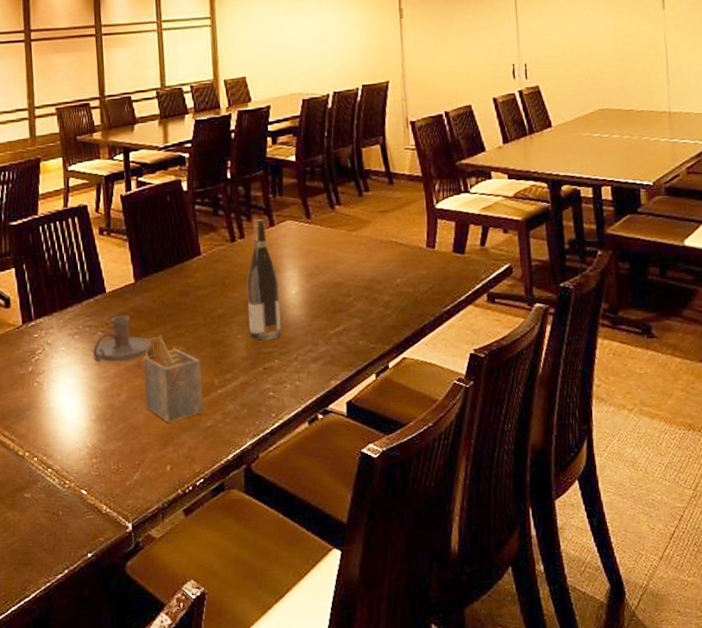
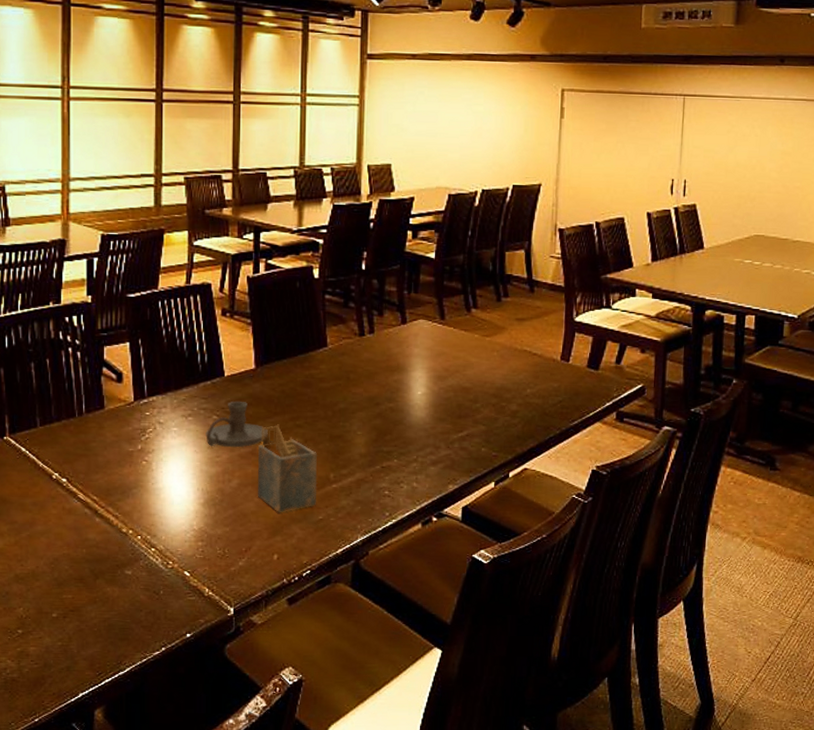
wine bottle: present [247,218,282,340] -> none [370,314,405,439]

